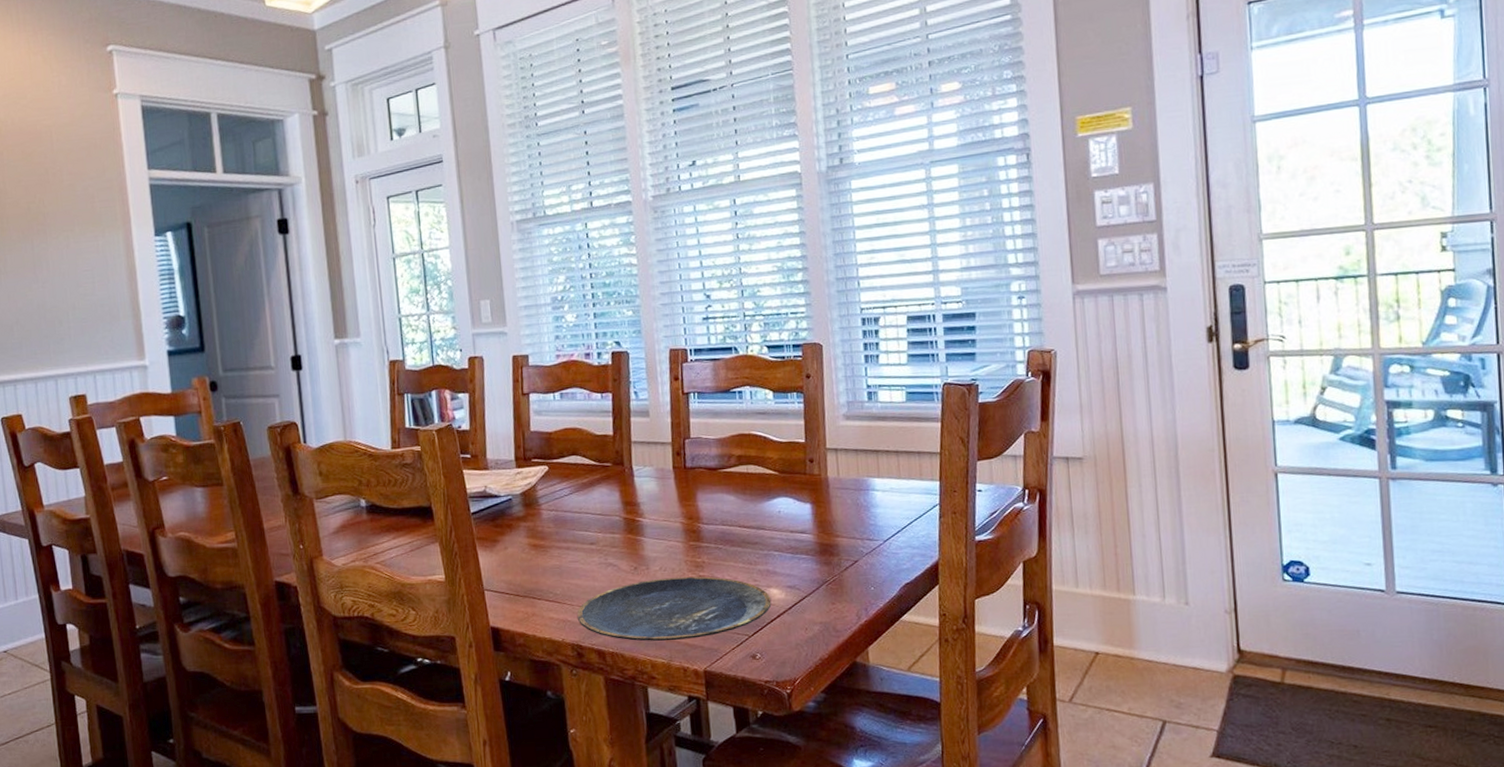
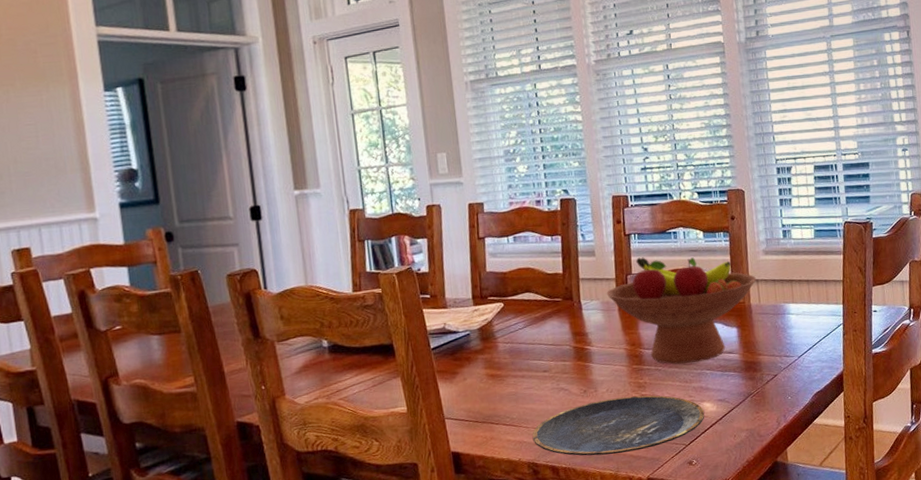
fruit bowl: none [662,419,835,543] -> present [607,257,756,365]

